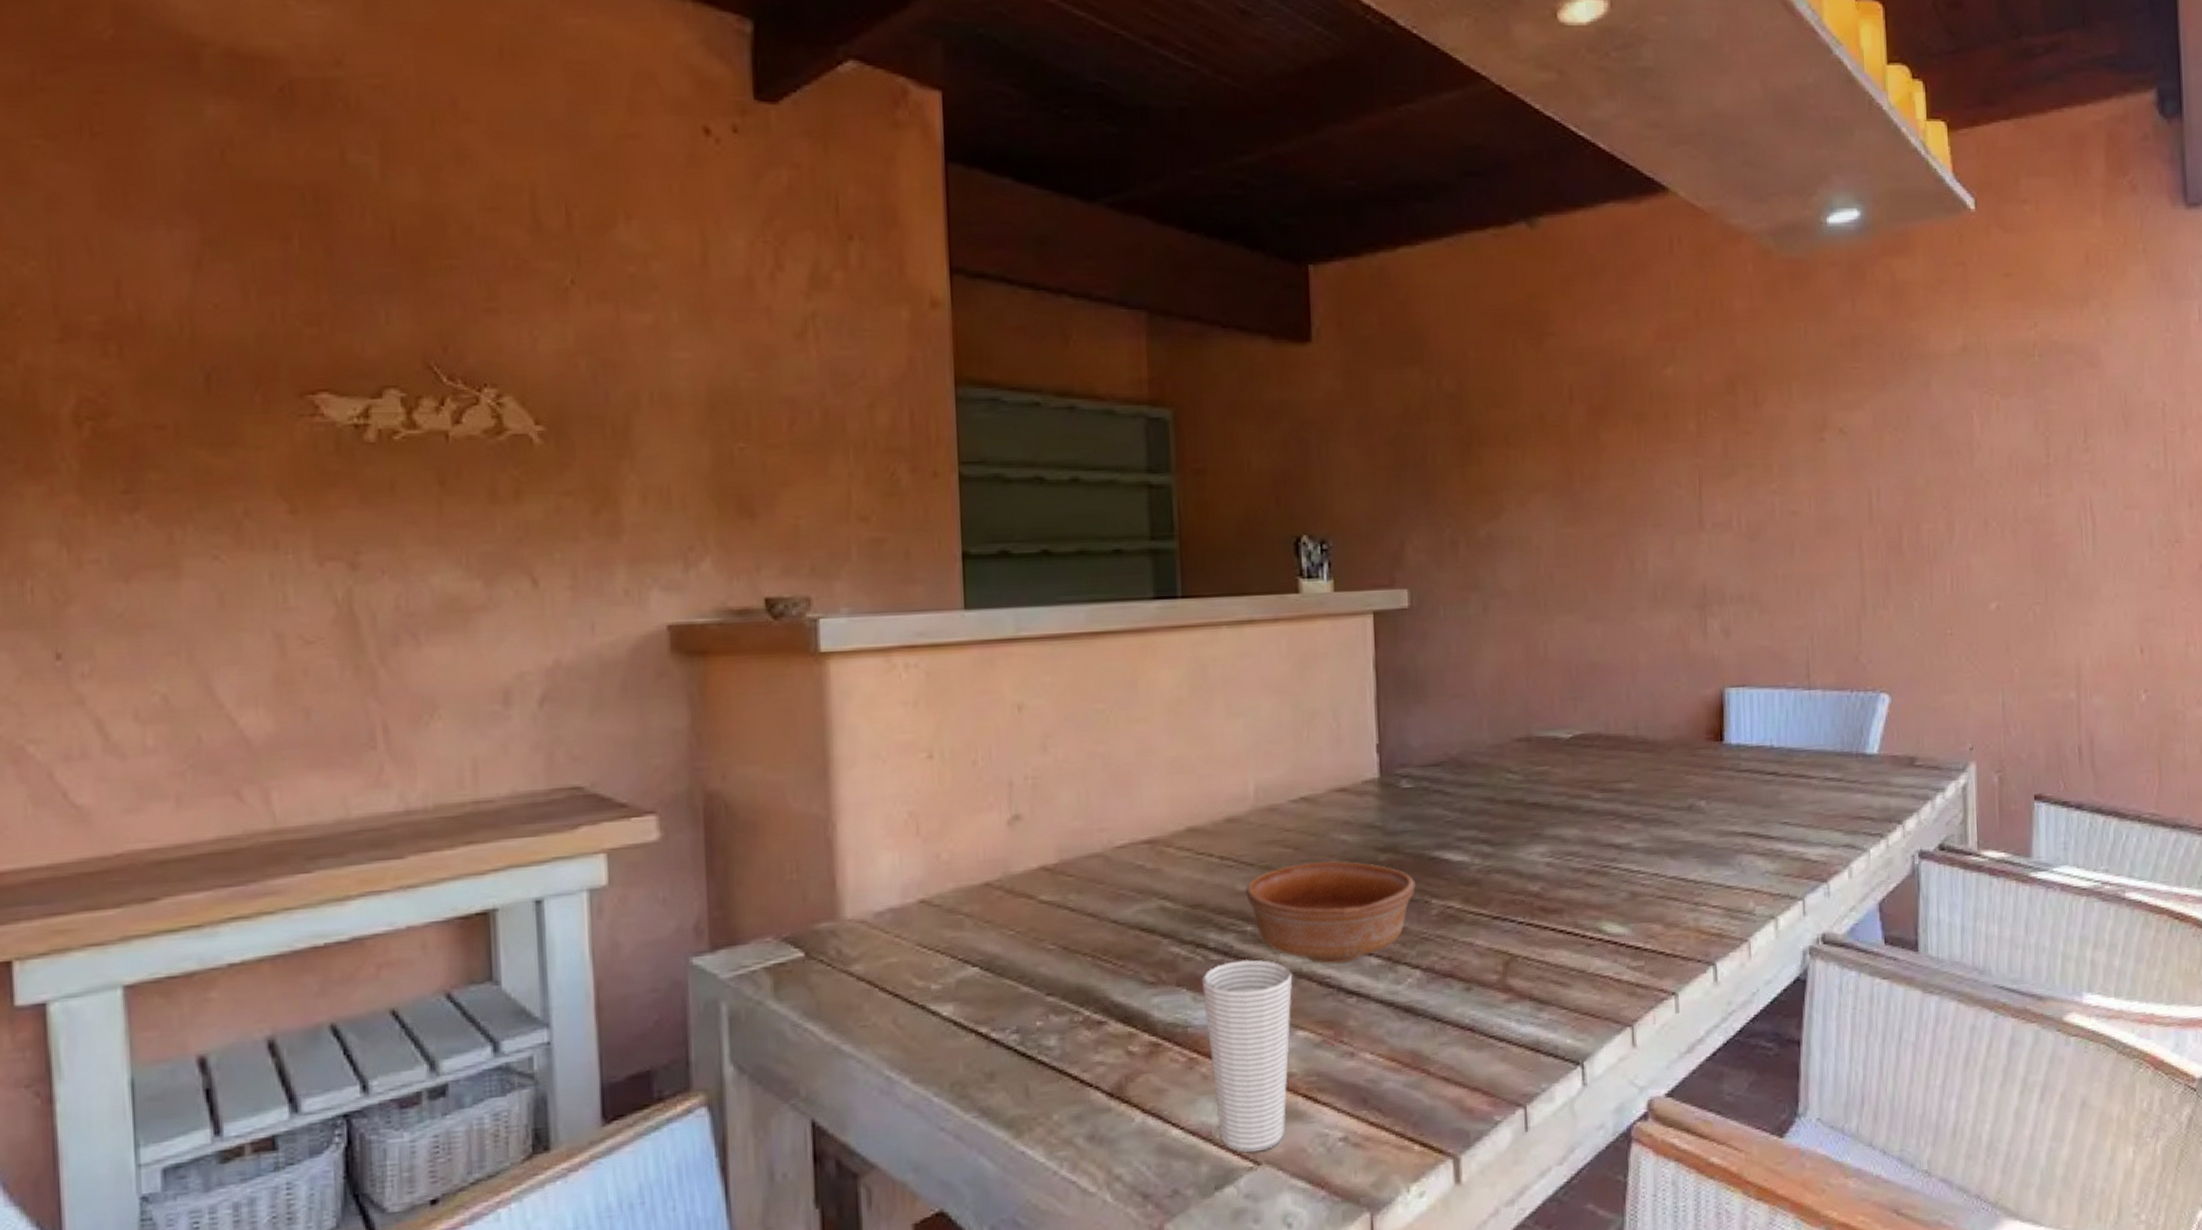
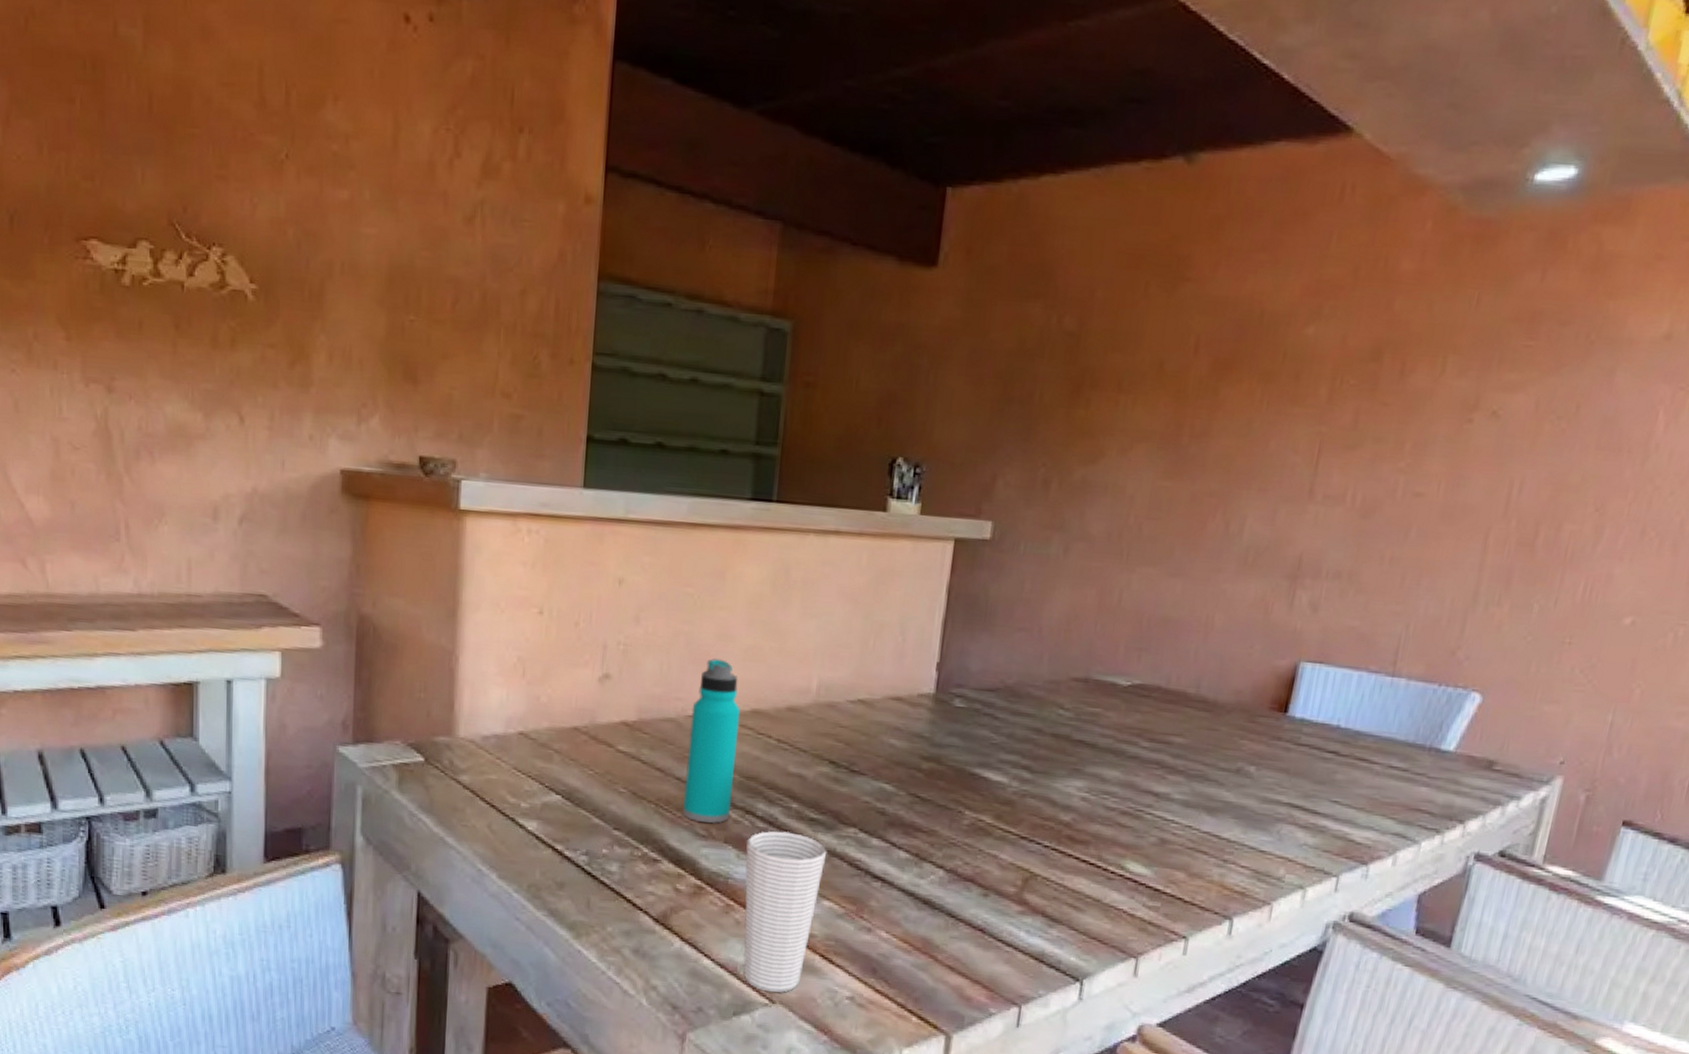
water bottle: none [1119,777,1180,967] -> present [682,658,741,823]
bowl: present [1246,860,1416,963] -> none [796,757,953,851]

